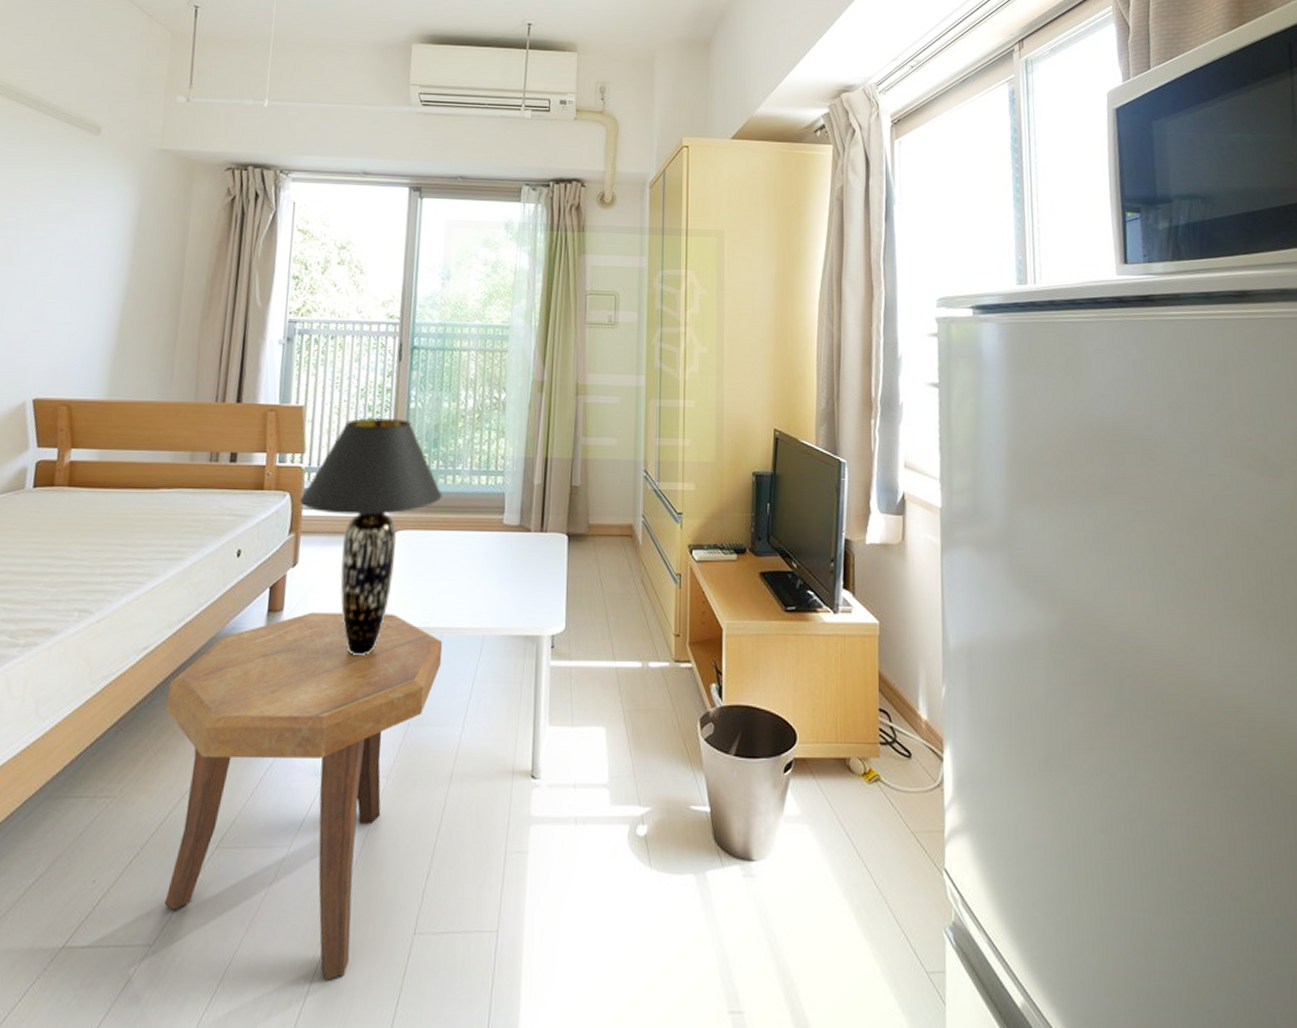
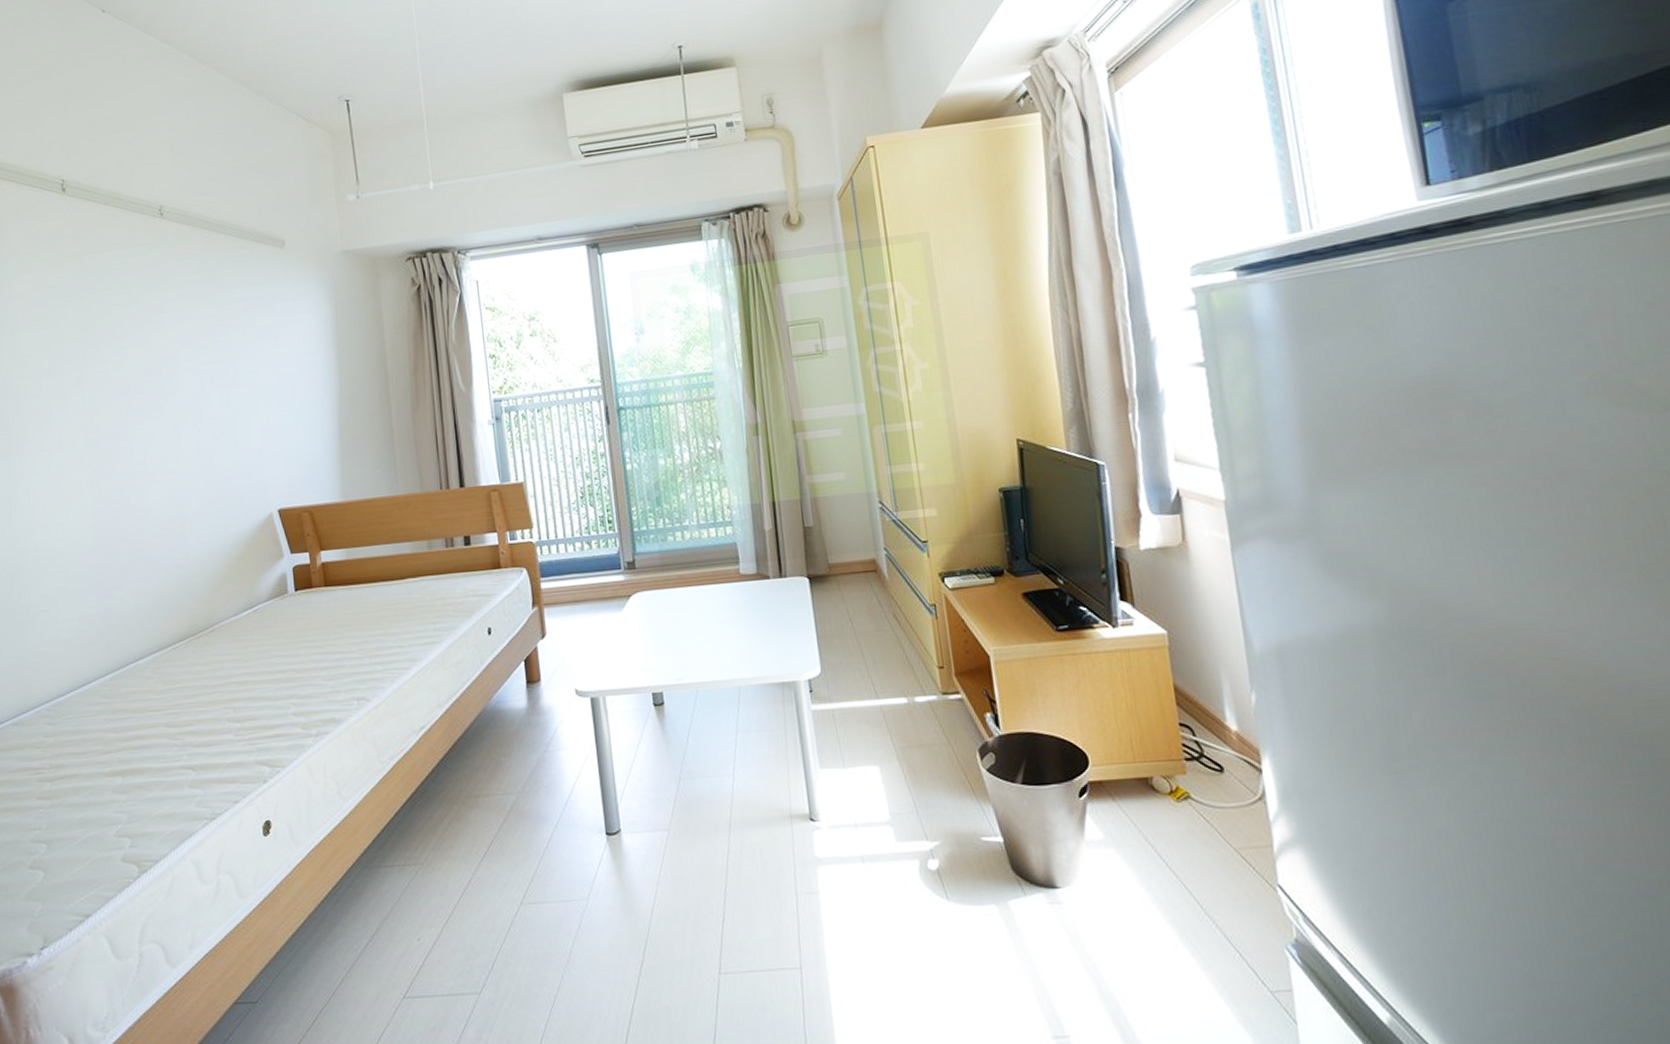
side table: present [164,612,443,981] -> none [449,674,702,1019]
table lamp: present [300,418,443,655] -> none [537,482,674,717]

